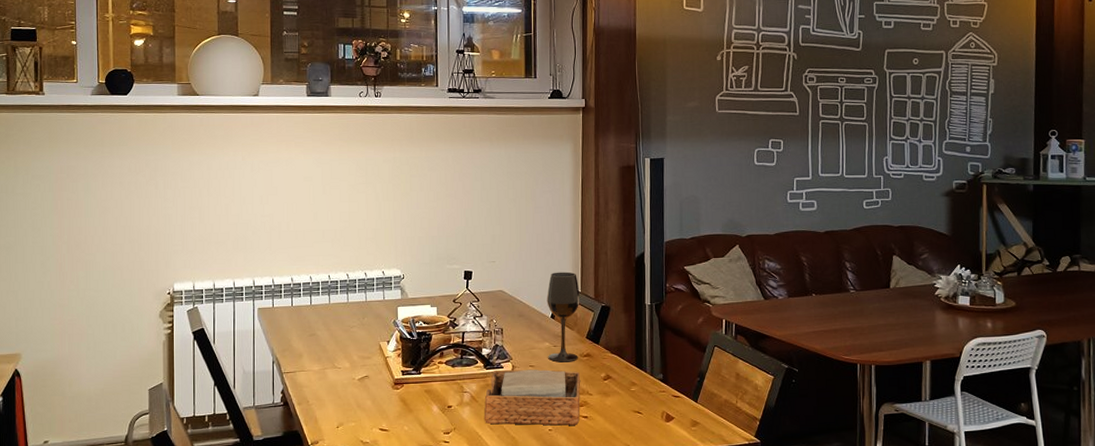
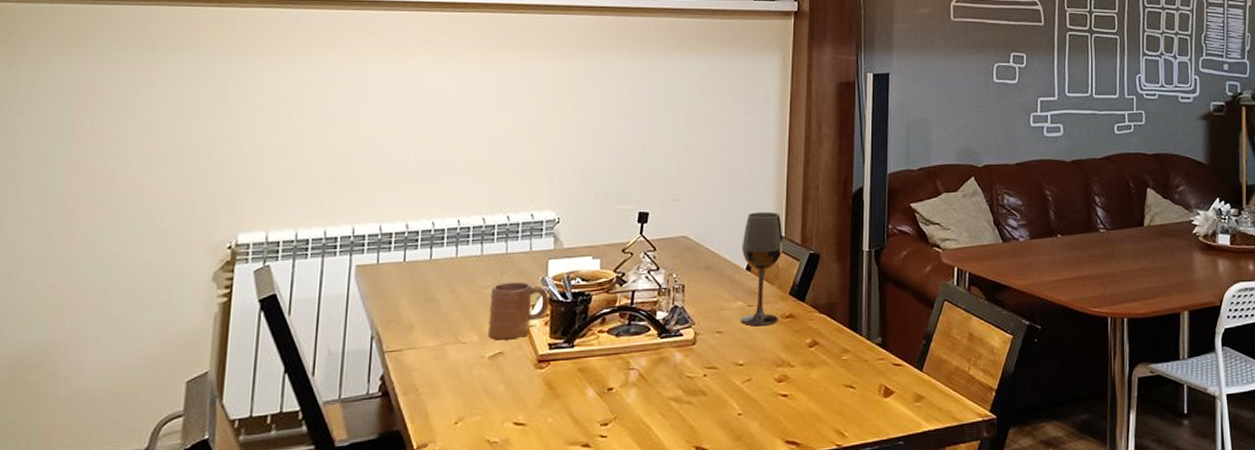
mug: none [356,323,401,367] -> present [488,281,550,340]
napkin holder: present [484,369,581,426] -> none [654,336,781,410]

